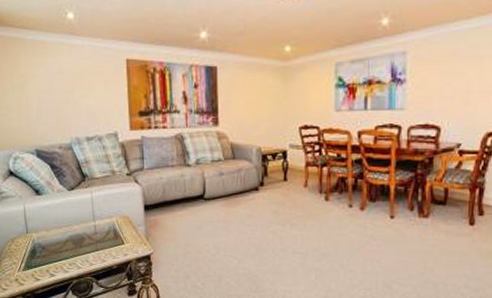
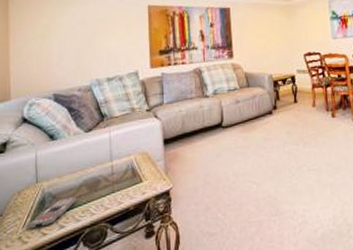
remote control: none [21,249,64,274] -> present [26,196,77,230]

